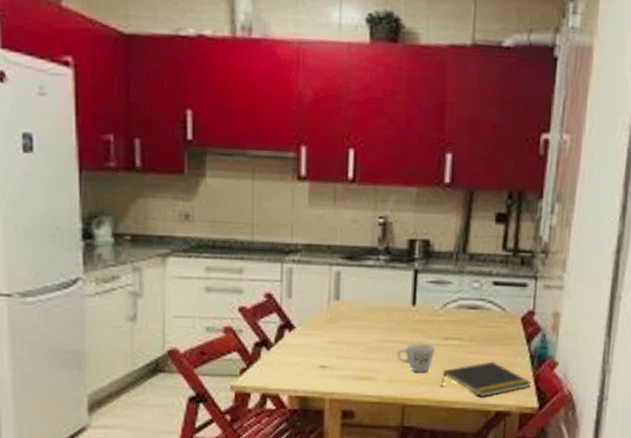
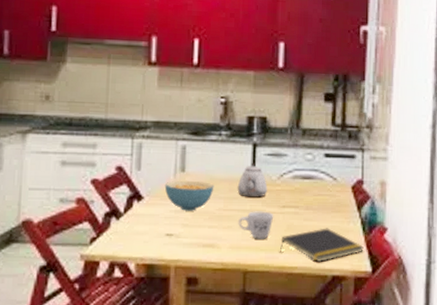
cereal bowl: none [317,309,371,342] -> present [164,180,214,211]
teapot: none [396,292,430,329] -> present [237,163,268,198]

